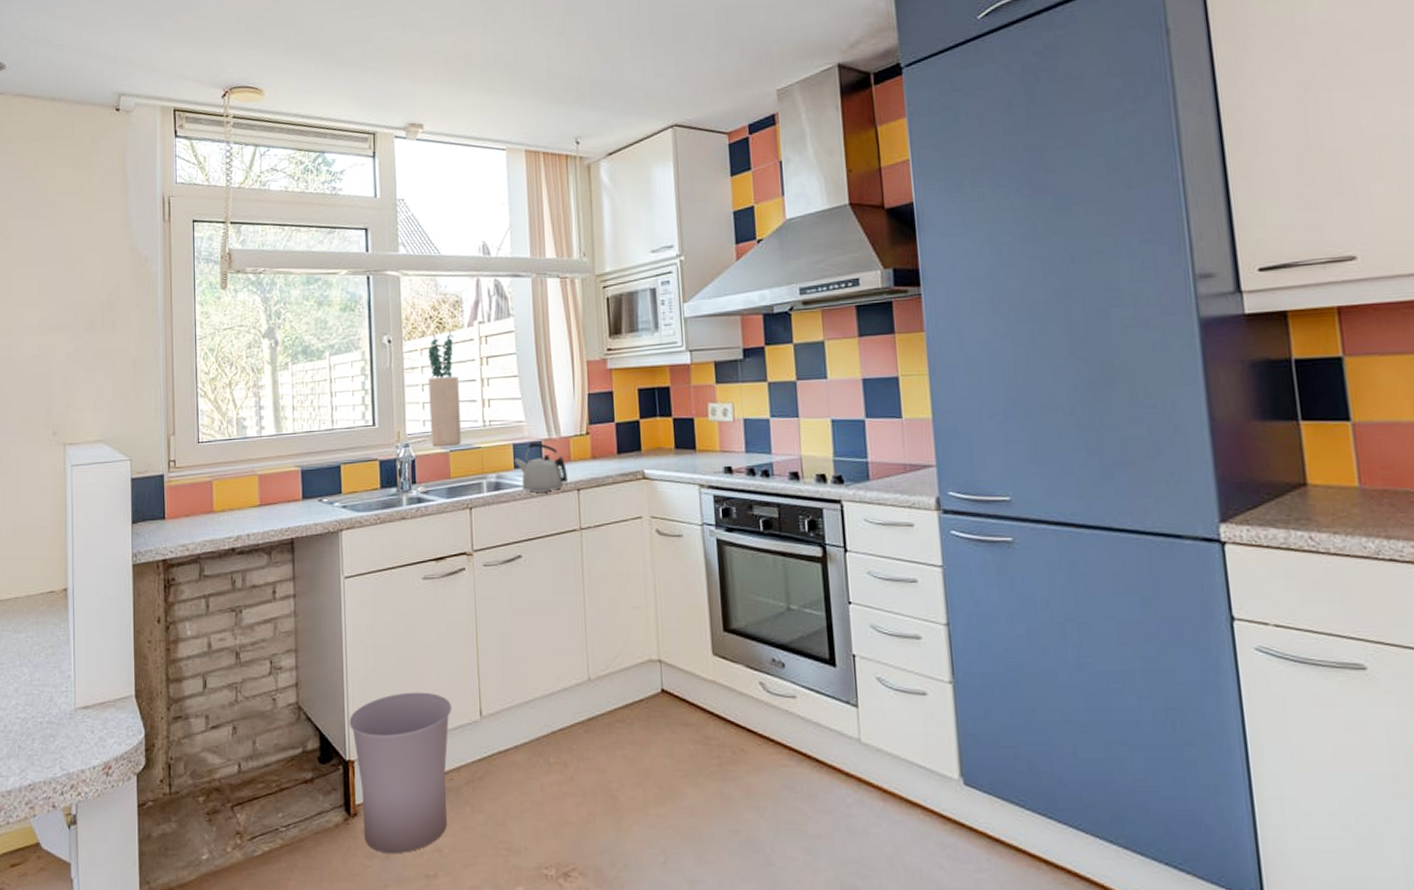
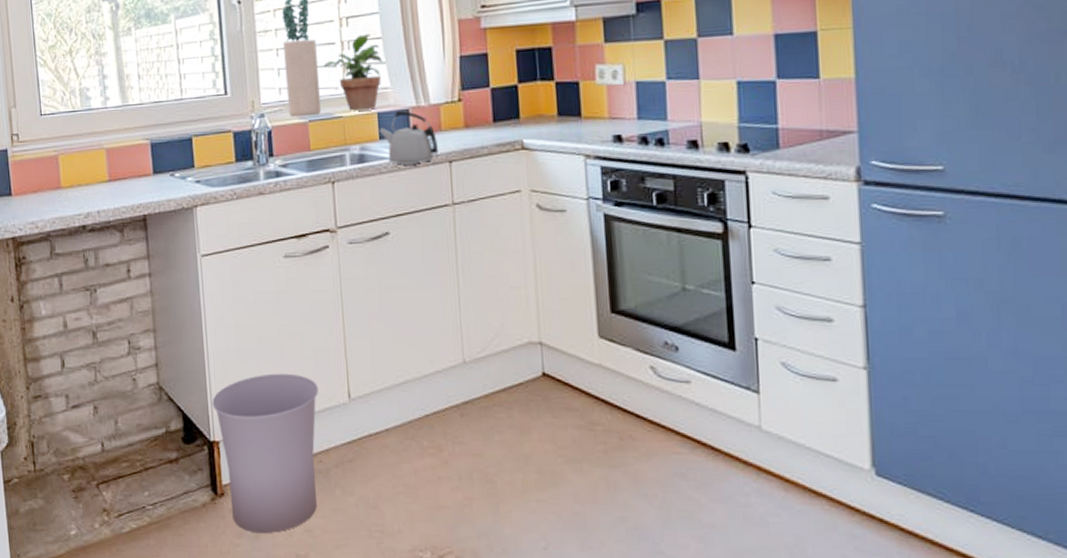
potted plant: none [464,372,519,442] -> present [323,34,383,111]

